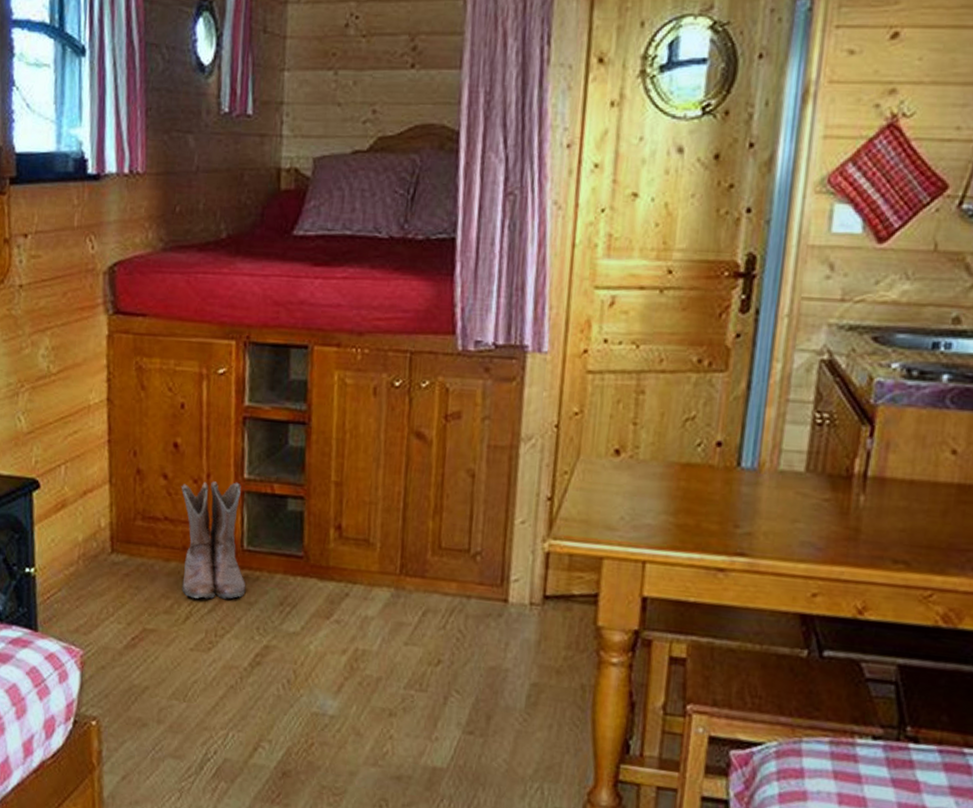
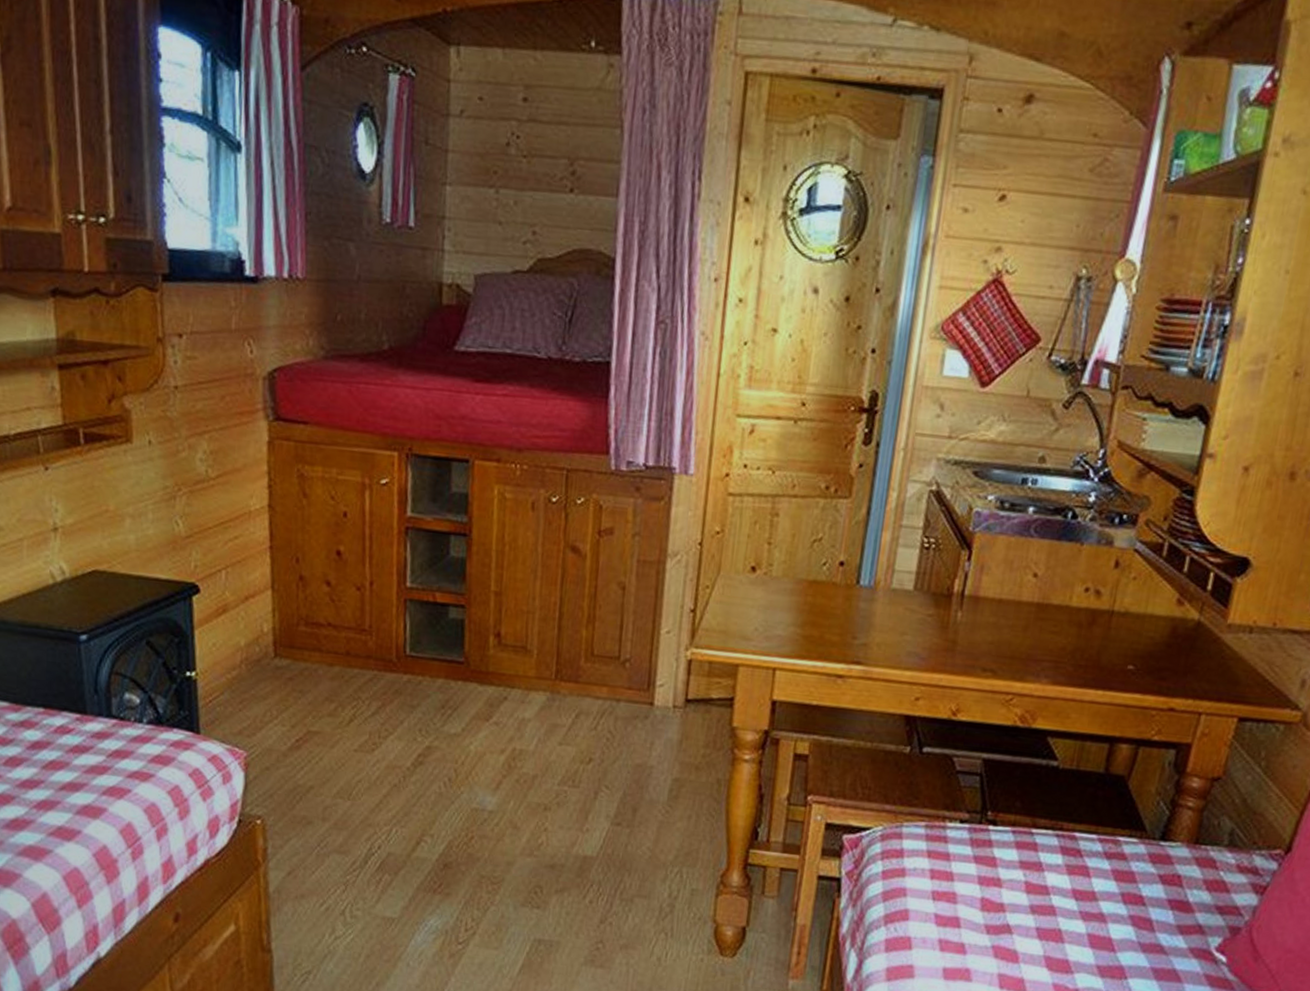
boots: present [181,481,246,600] -> none [344,589,409,703]

